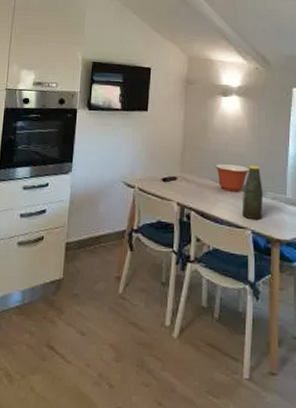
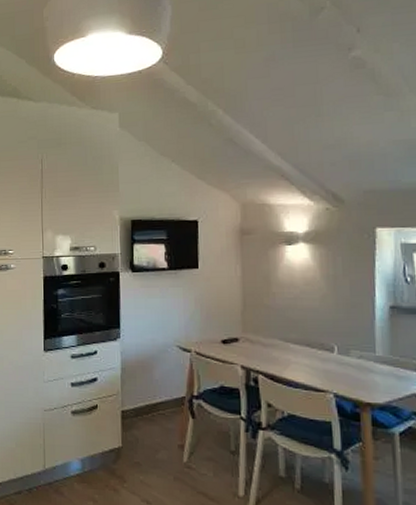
mixing bowl: present [215,164,249,192] -> none [283,321,326,352]
bottle: present [242,165,263,221] -> none [320,320,347,383]

